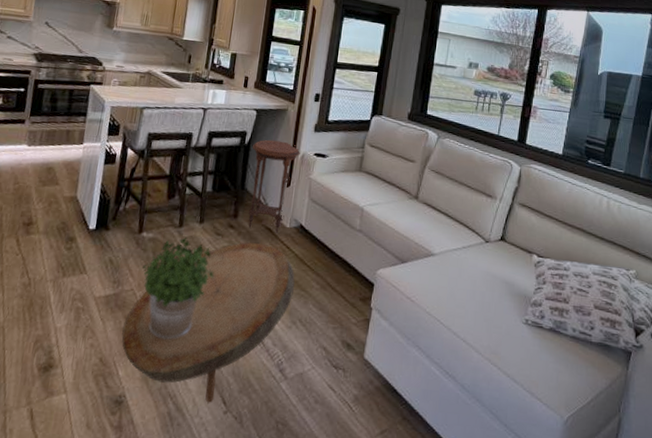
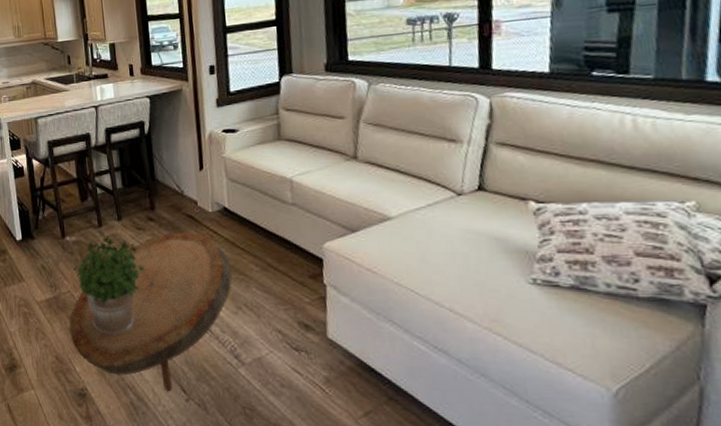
side table: present [248,139,300,233] -> none [154,123,207,220]

